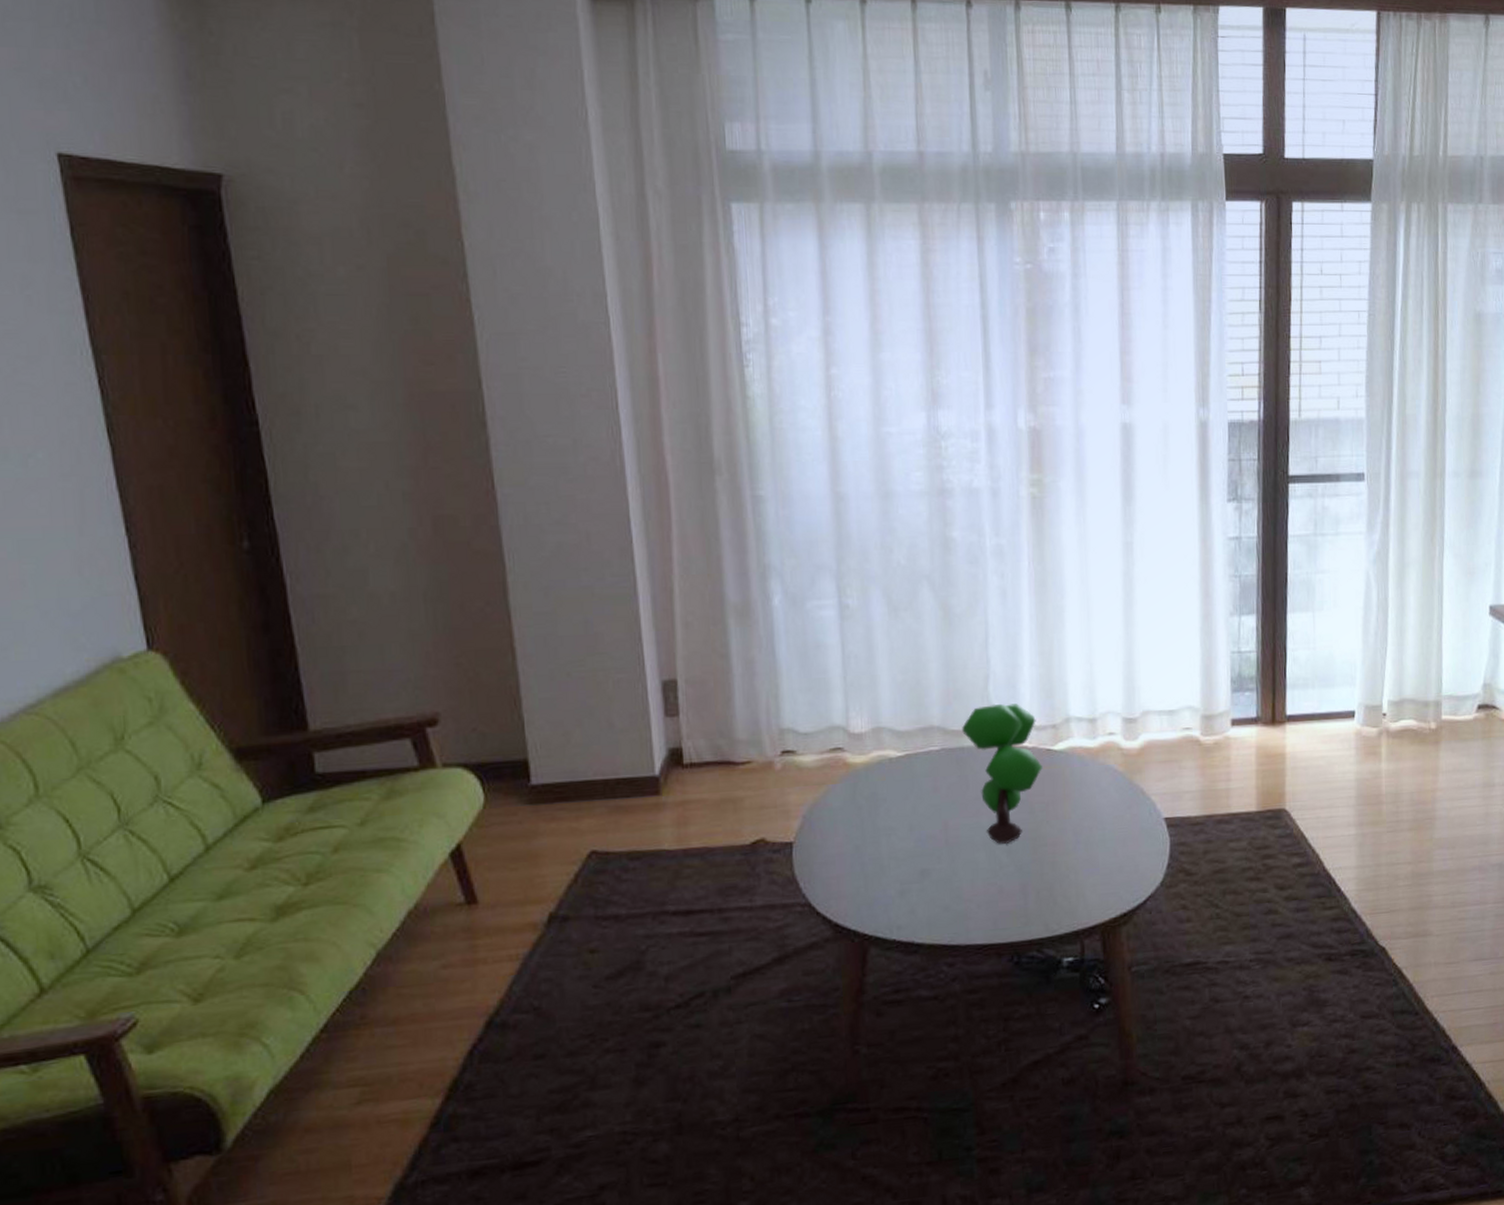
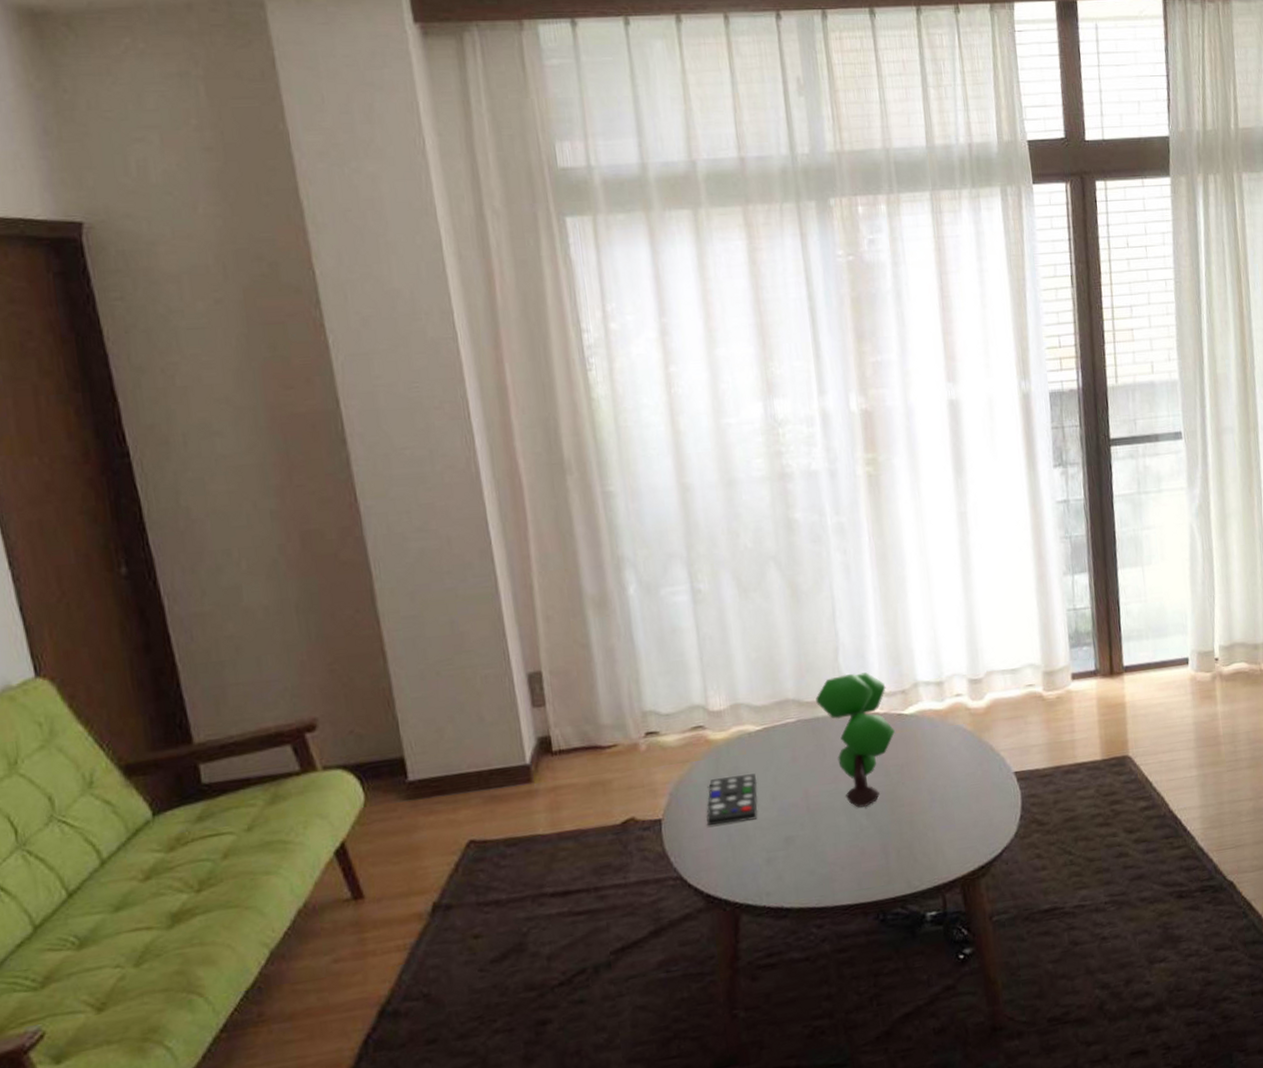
remote control: none [839,801,896,853] -> present [706,773,758,827]

